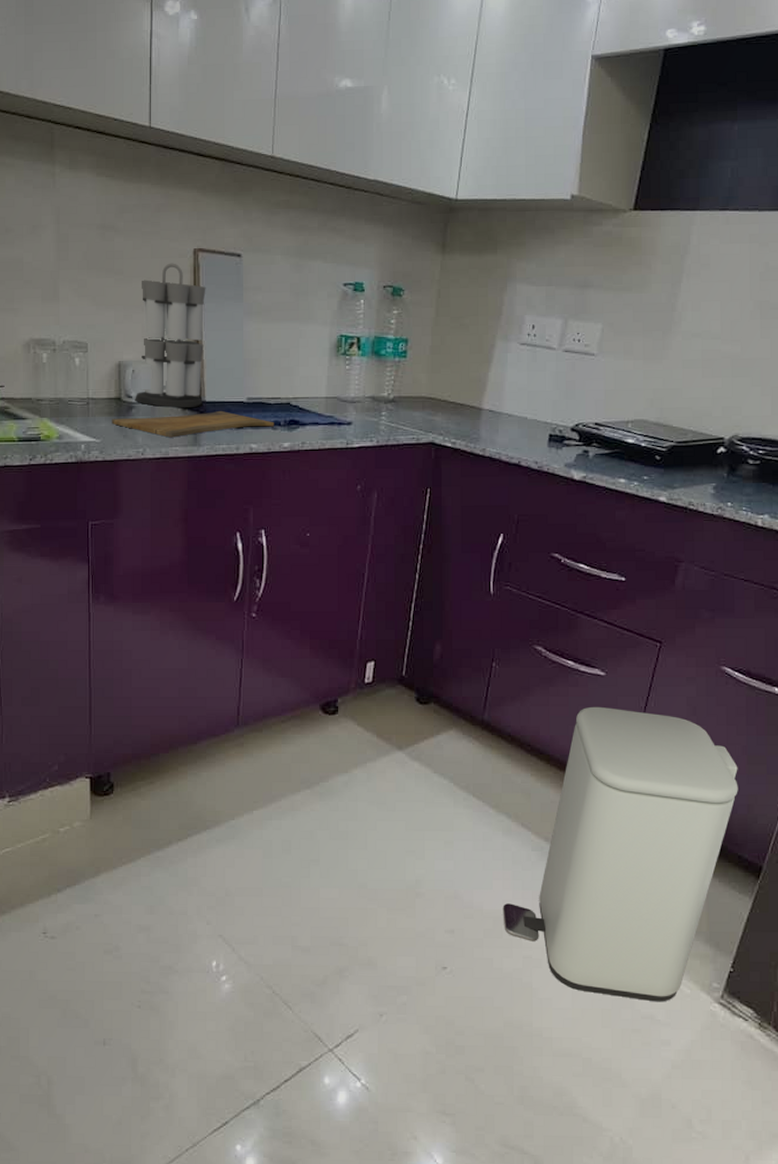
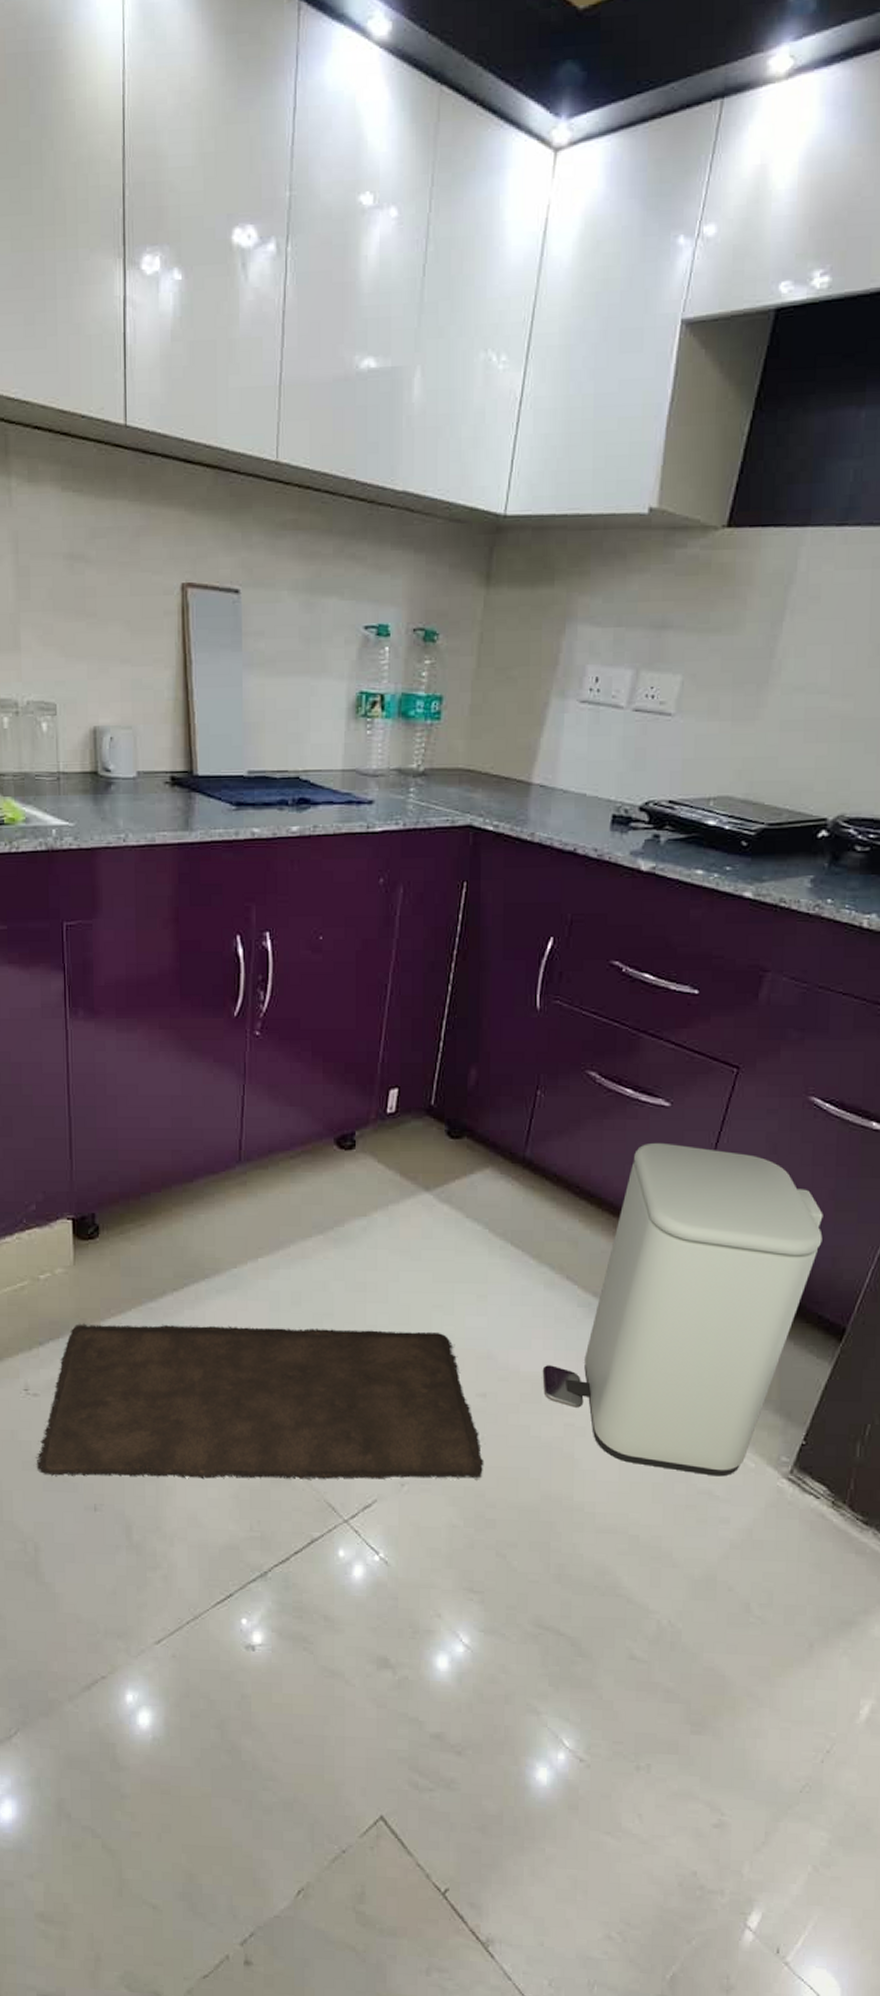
doormat: none [51,871,452,1014] -> present [36,1323,483,1481]
cutting board: present [112,410,275,438] -> none [87,786,281,821]
spice rack: present [135,263,206,408] -> none [114,602,197,785]

